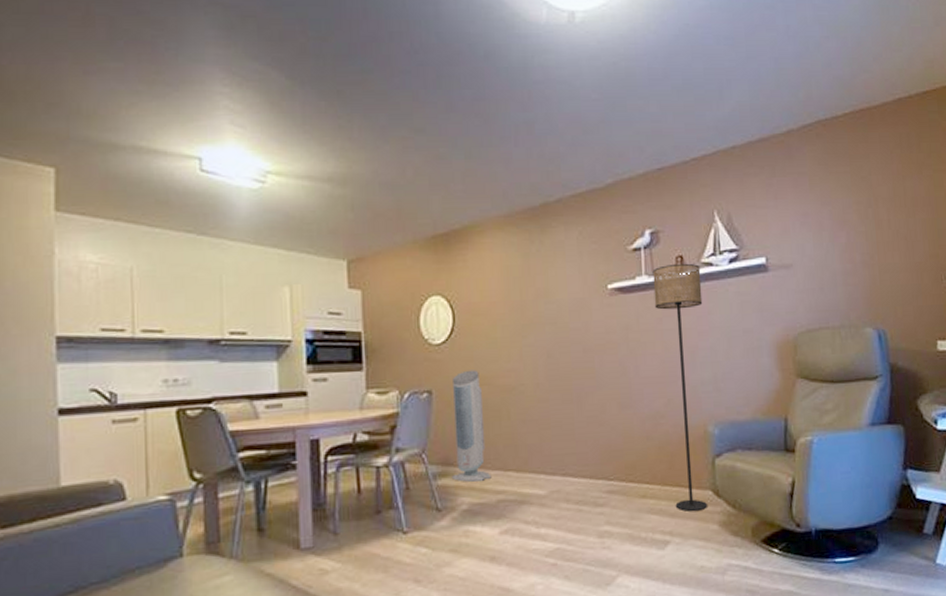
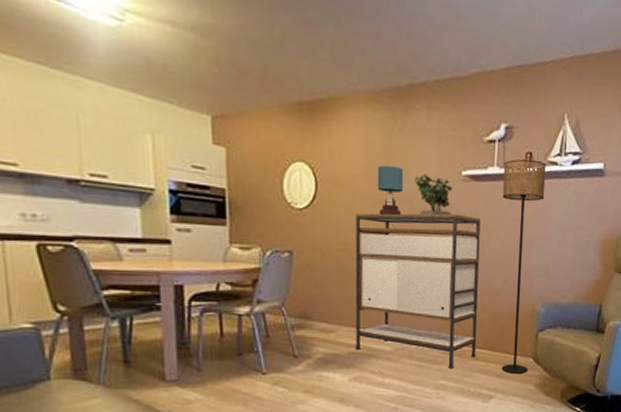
air purifier: present [451,370,492,482] -> none [308,235,345,335]
shelving unit: none [496,331,644,512] -> present [355,213,481,369]
table lamp: none [516,288,546,342] -> present [377,165,404,216]
potted plant: none [557,289,601,337] -> present [415,172,453,216]

